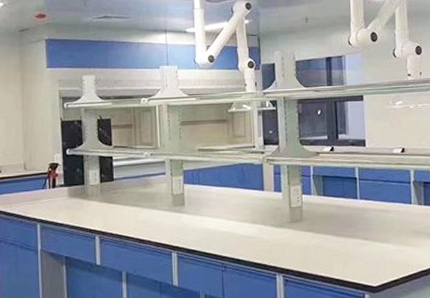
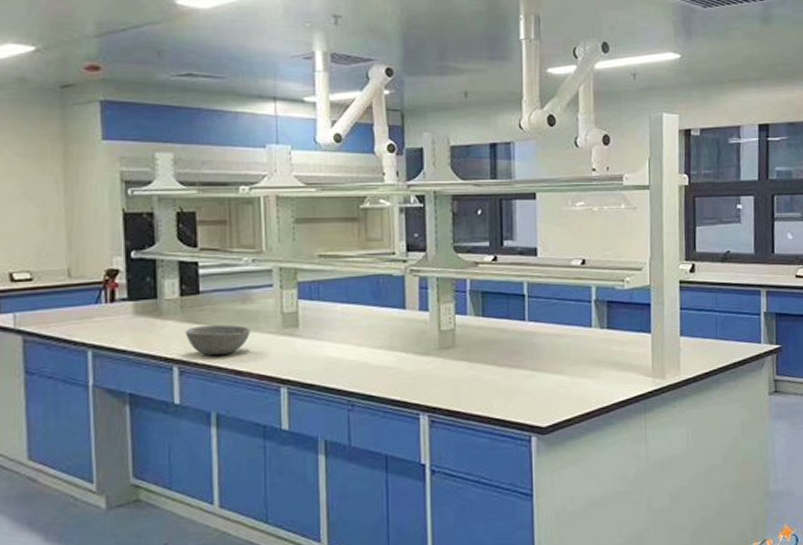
bowl: none [104,204,150,228] -> present [185,324,251,356]

